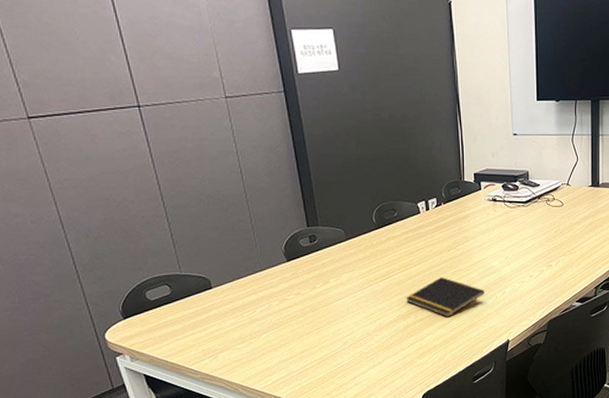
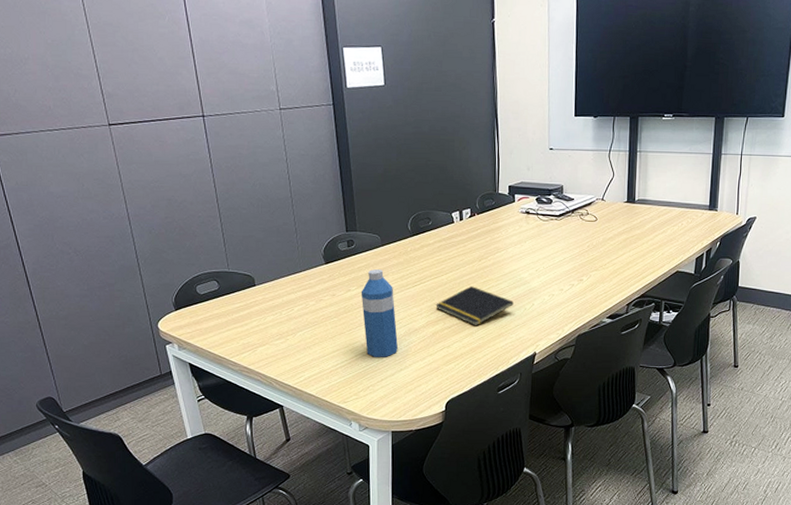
water bottle: none [327,265,369,355] -> present [361,269,398,357]

